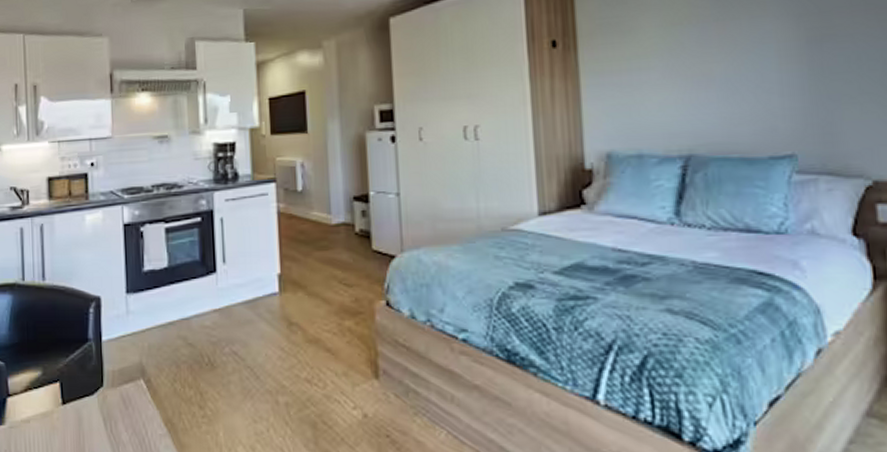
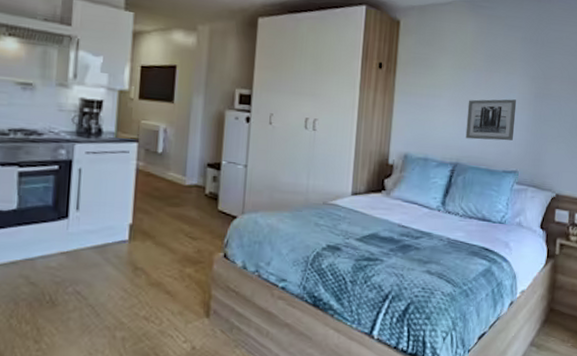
wall art: none [694,52,780,120] -> present [465,99,517,141]

